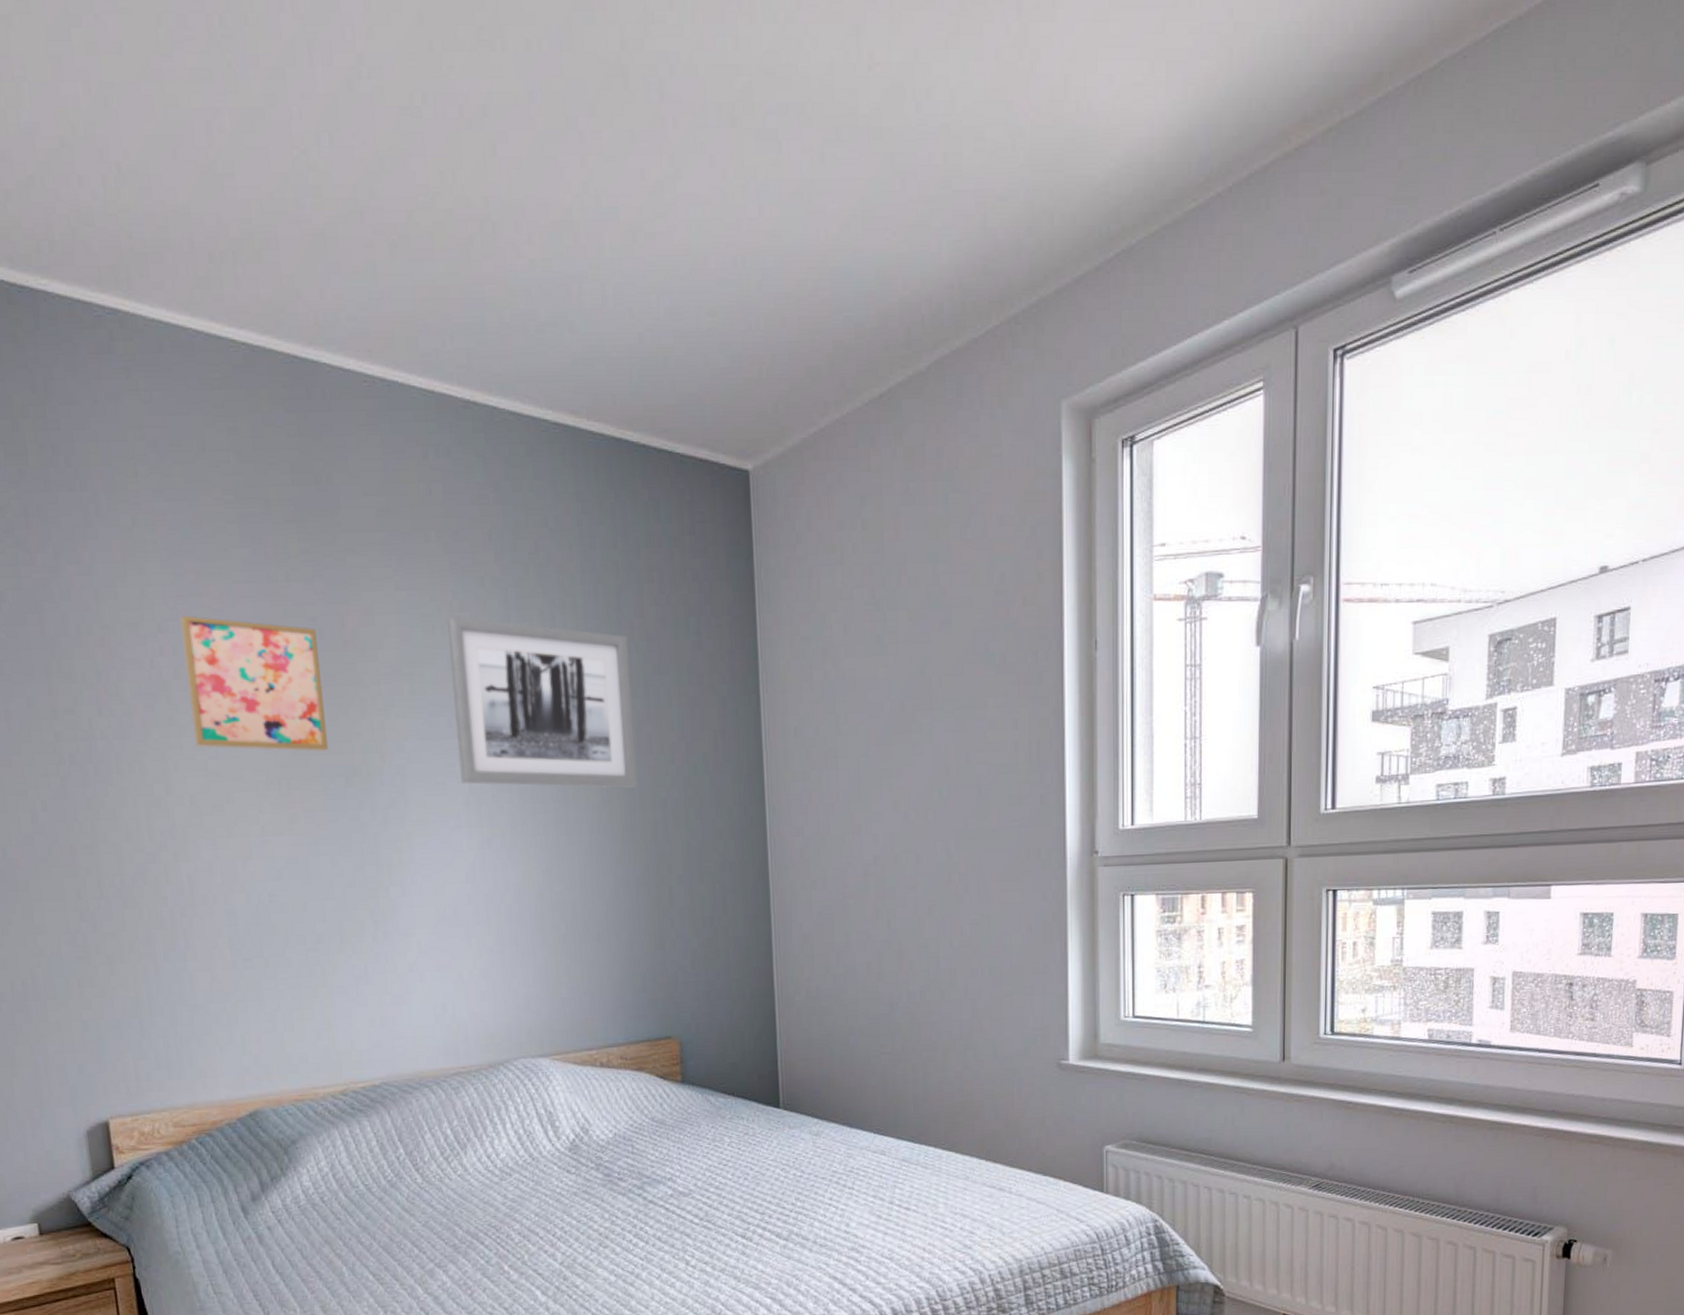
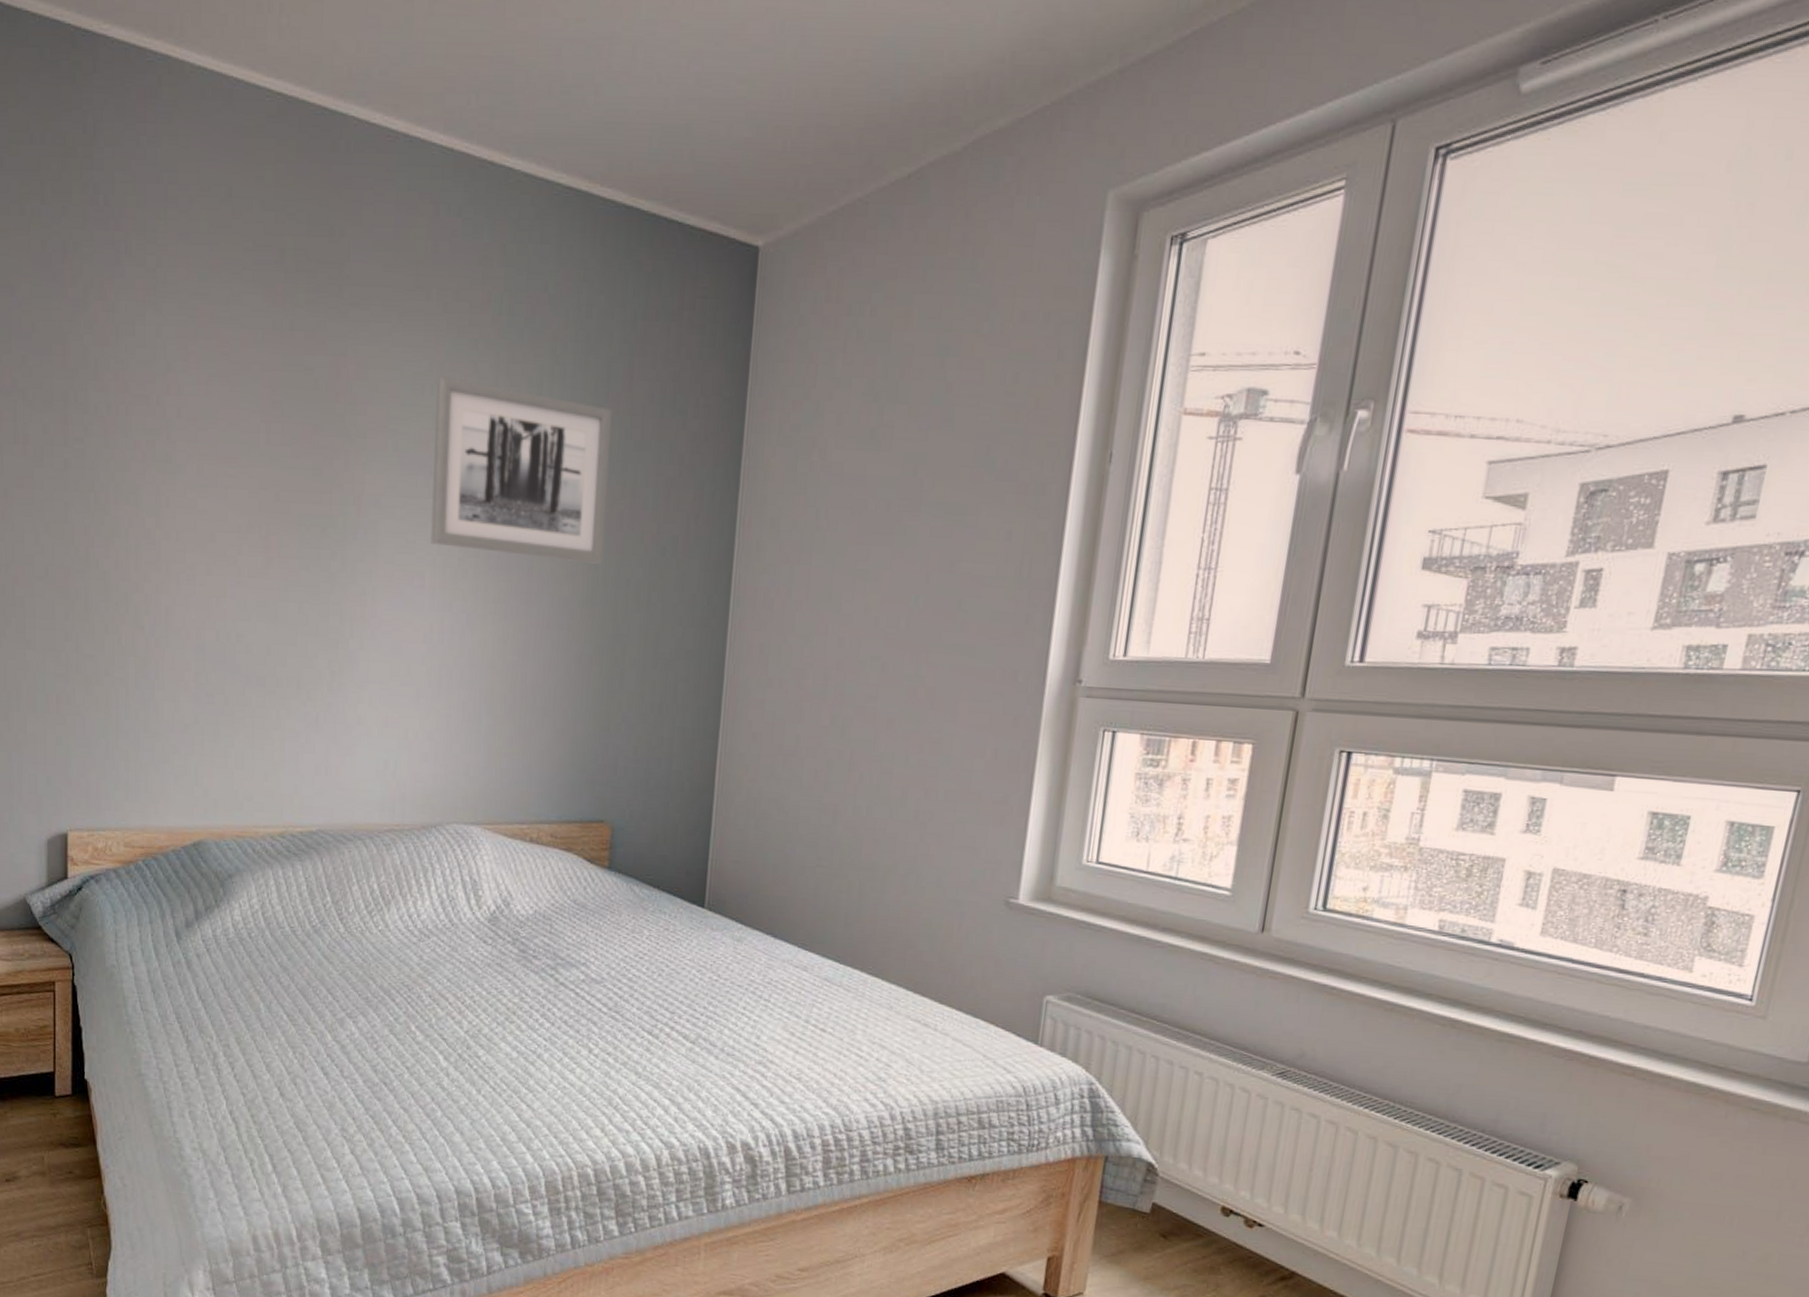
wall art: present [180,615,328,752] -> none [186,356,312,500]

